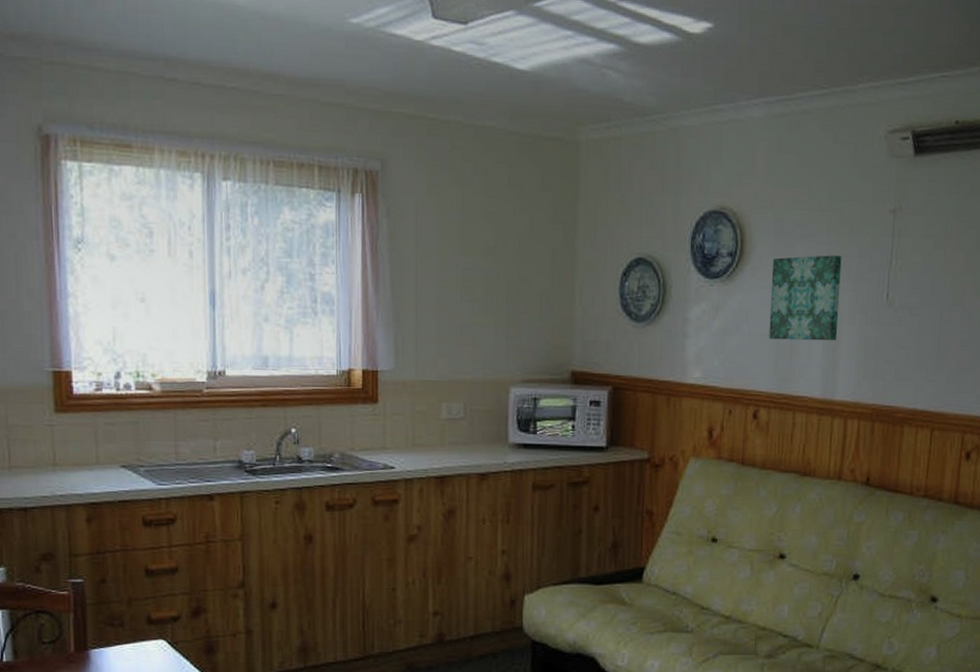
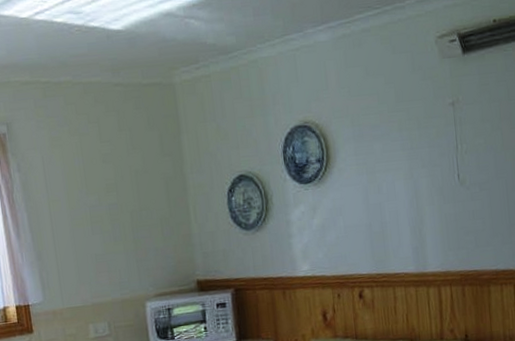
wall art: present [769,255,842,341] -> none [356,148,421,228]

